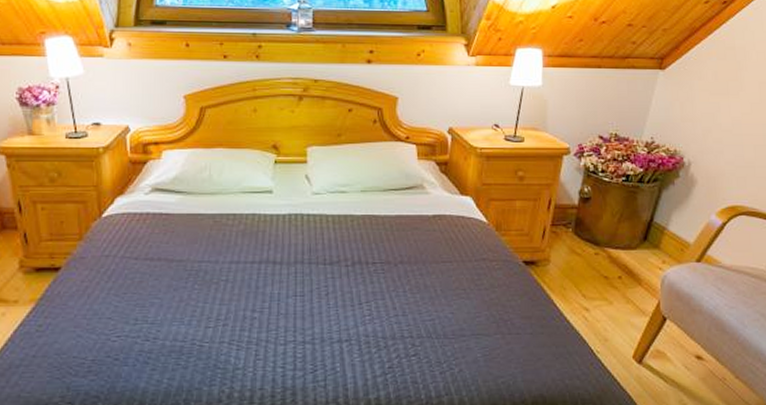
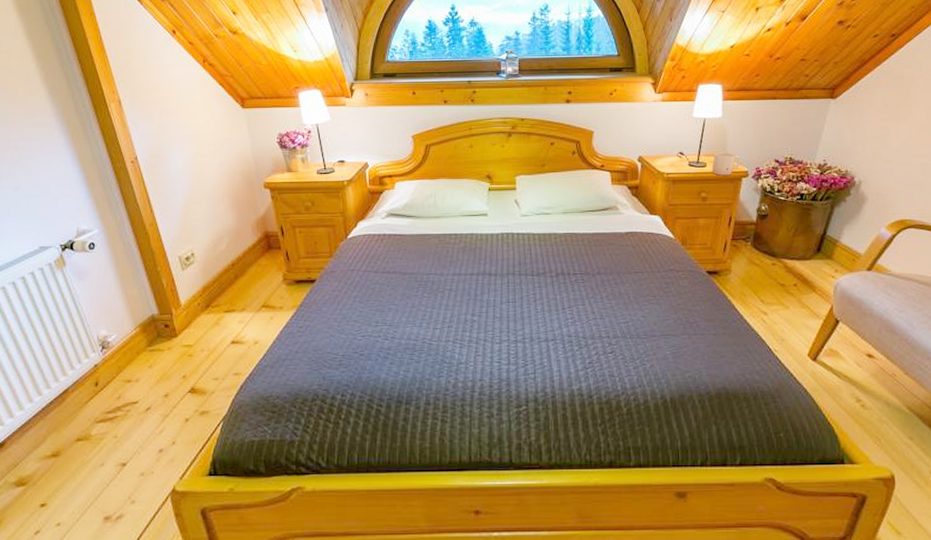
mug: none [530,125,562,152] -> present [712,152,741,176]

